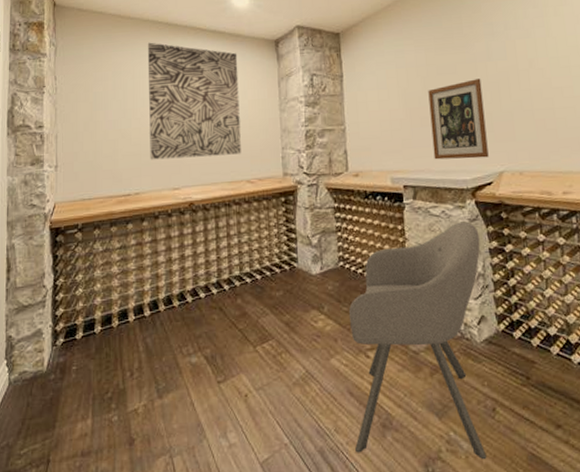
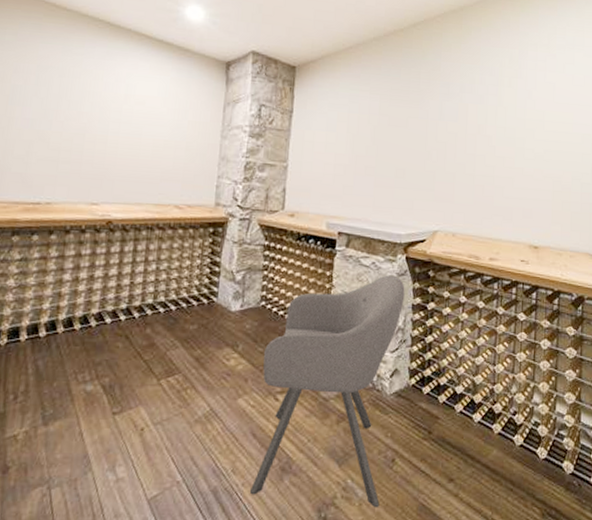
wall art: present [147,42,241,160] -> none [69,40,183,176]
wall art: present [428,78,489,160] -> none [372,136,430,215]

